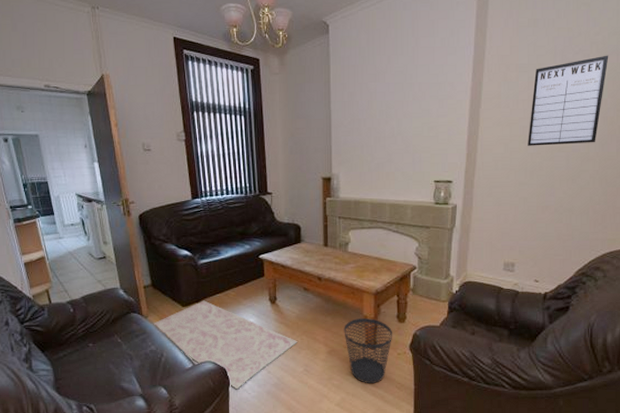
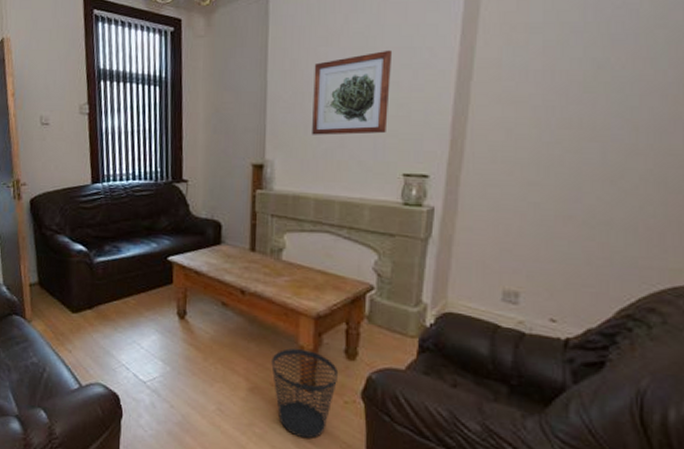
rug: present [153,300,298,390] -> none [37,307,210,424]
wall art: none [367,84,424,153] -> present [312,50,393,135]
writing board: present [528,55,609,146] -> none [541,9,670,133]

